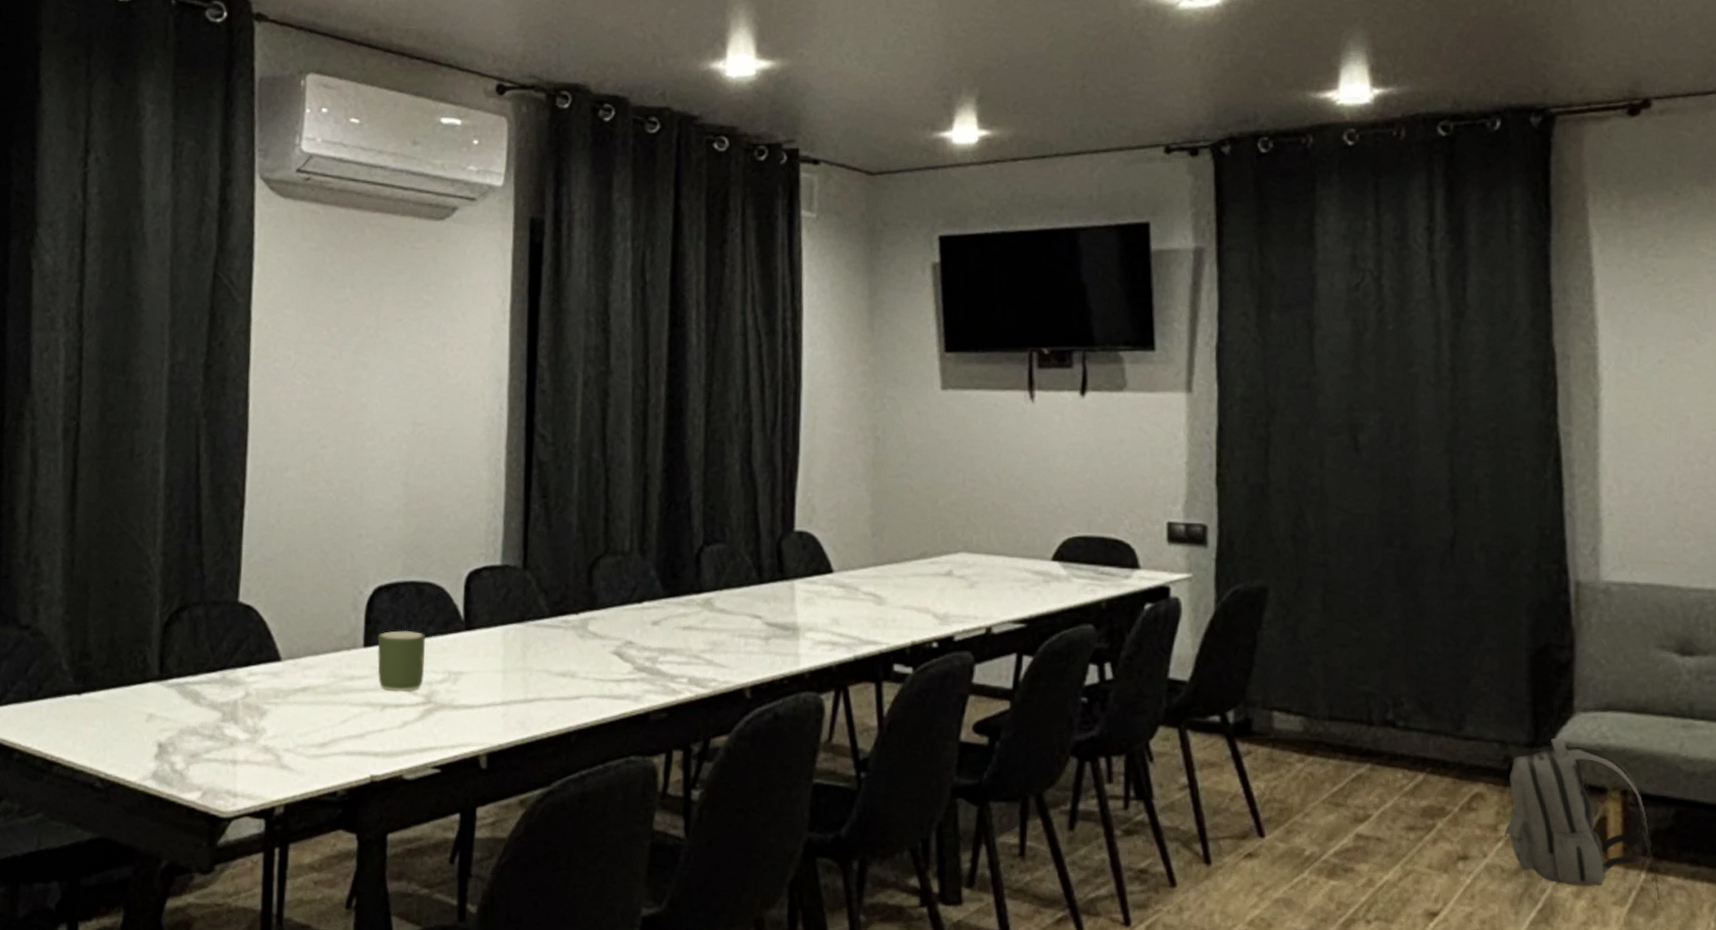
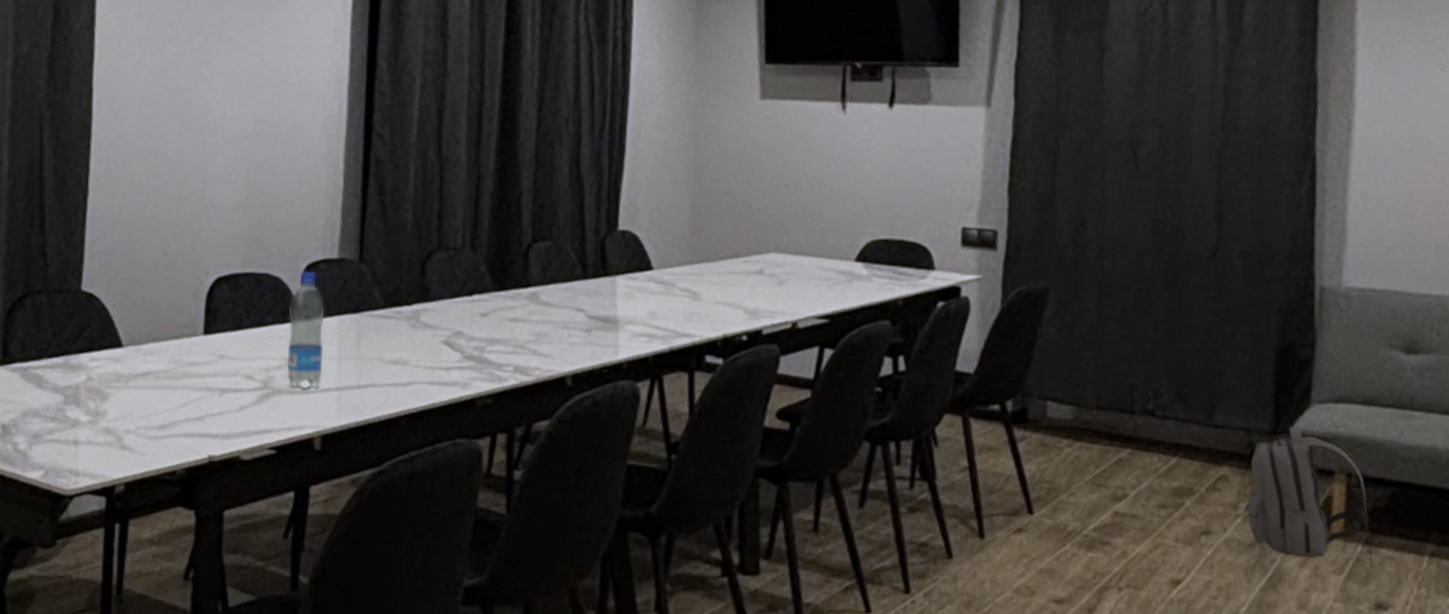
mug: present [377,630,425,692] -> none [216,319,264,377]
bottle: none [450,578,489,704] -> present [287,271,325,390]

